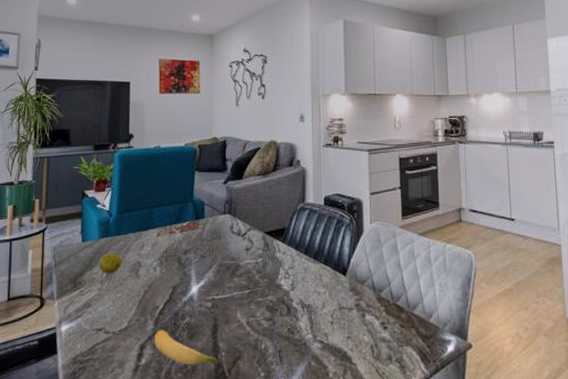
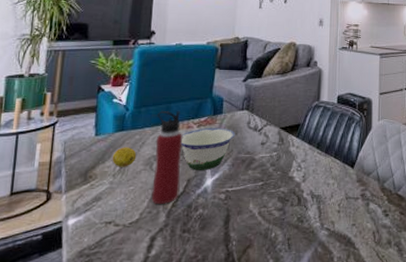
water bottle: none [139,215,166,311] -> present [151,110,183,204]
banana: present [154,330,218,365] -> none [165,221,229,255]
bowl: none [165,232,219,277] -> present [181,127,235,170]

